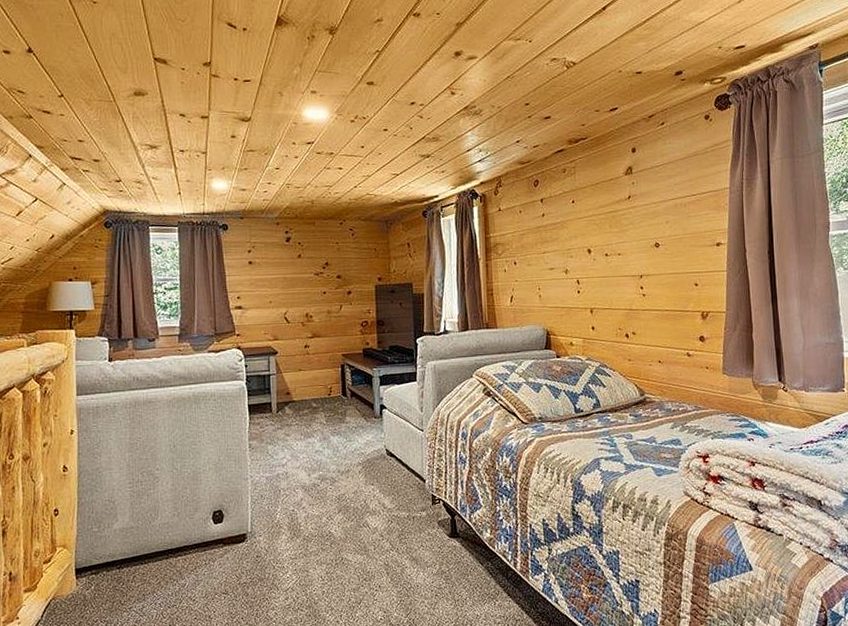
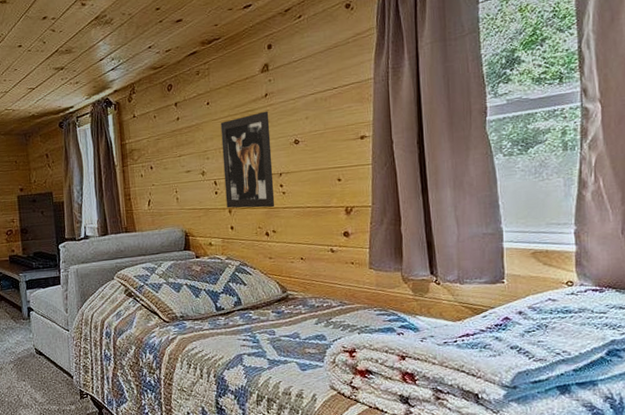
wall art: none [584,213,635,309] -> present [220,111,275,208]

